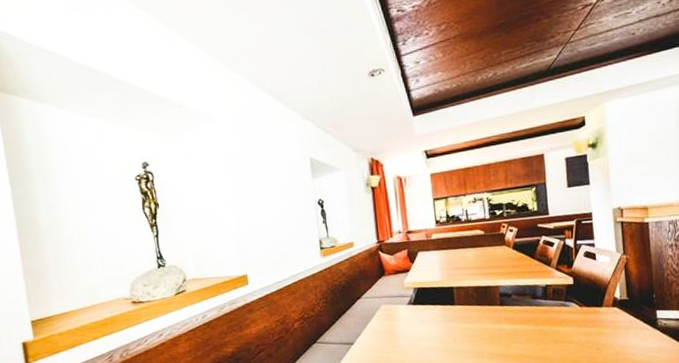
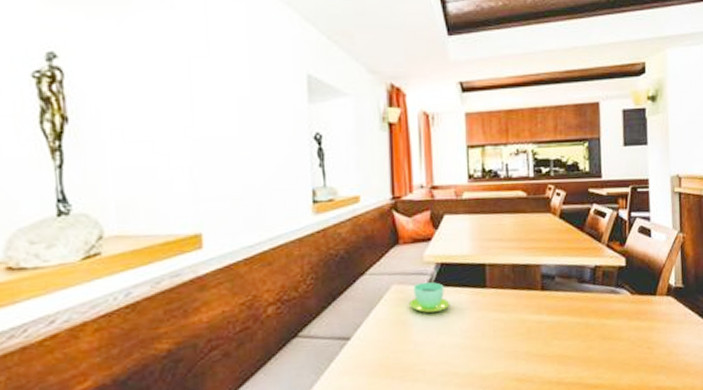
cup: none [395,302,427,325] -> present [409,281,450,313]

